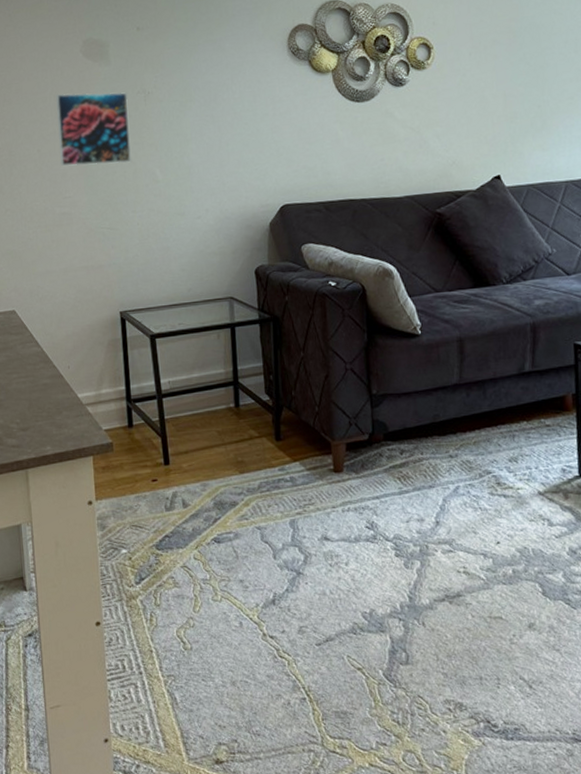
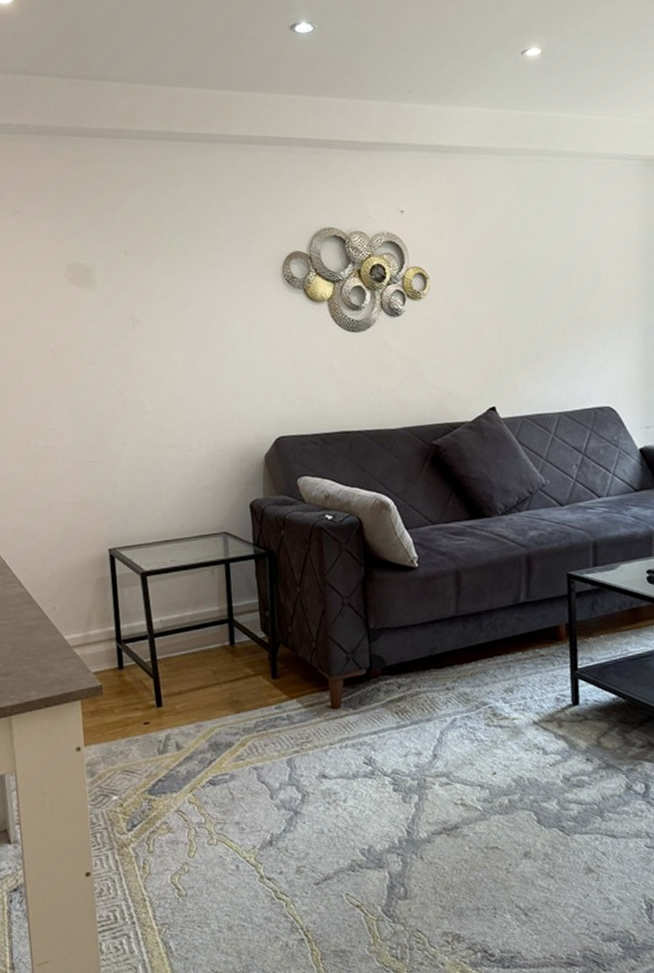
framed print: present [56,92,132,166] -> none [38,319,121,397]

